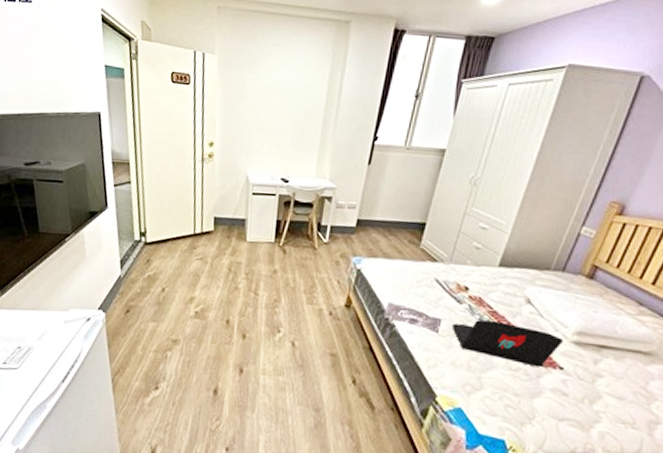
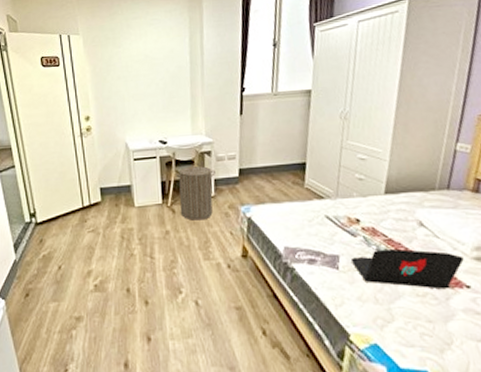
laundry hamper: none [291,206,333,265] -> present [176,162,215,221]

